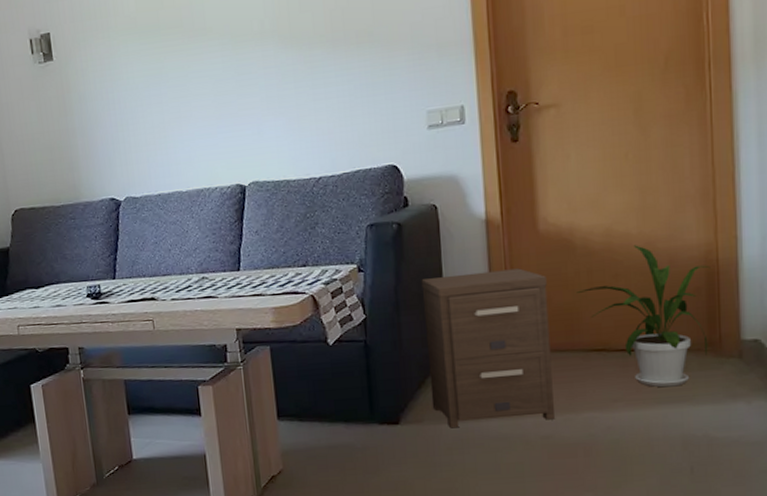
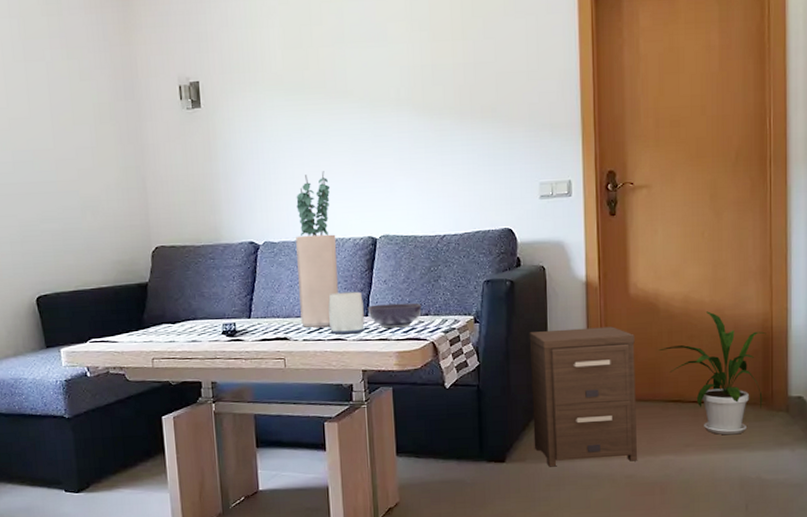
vase: none [156,117,207,286] -> present [296,171,339,328]
mug: none [196,244,237,292] -> present [328,291,365,335]
bowl: none [239,253,299,283] -> present [367,303,422,328]

